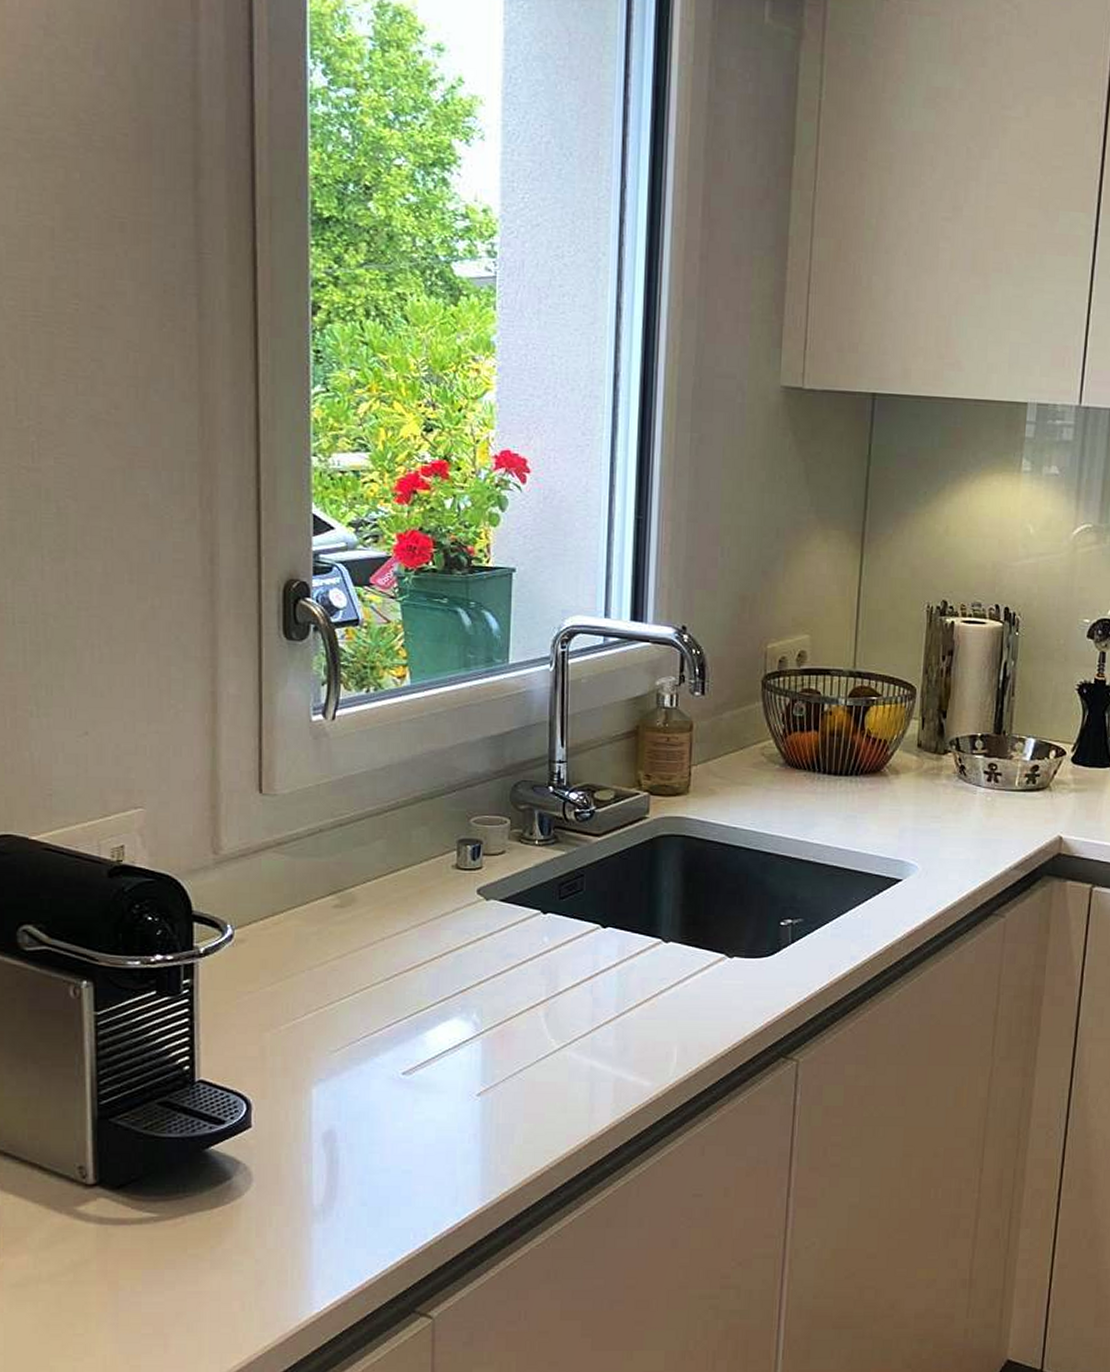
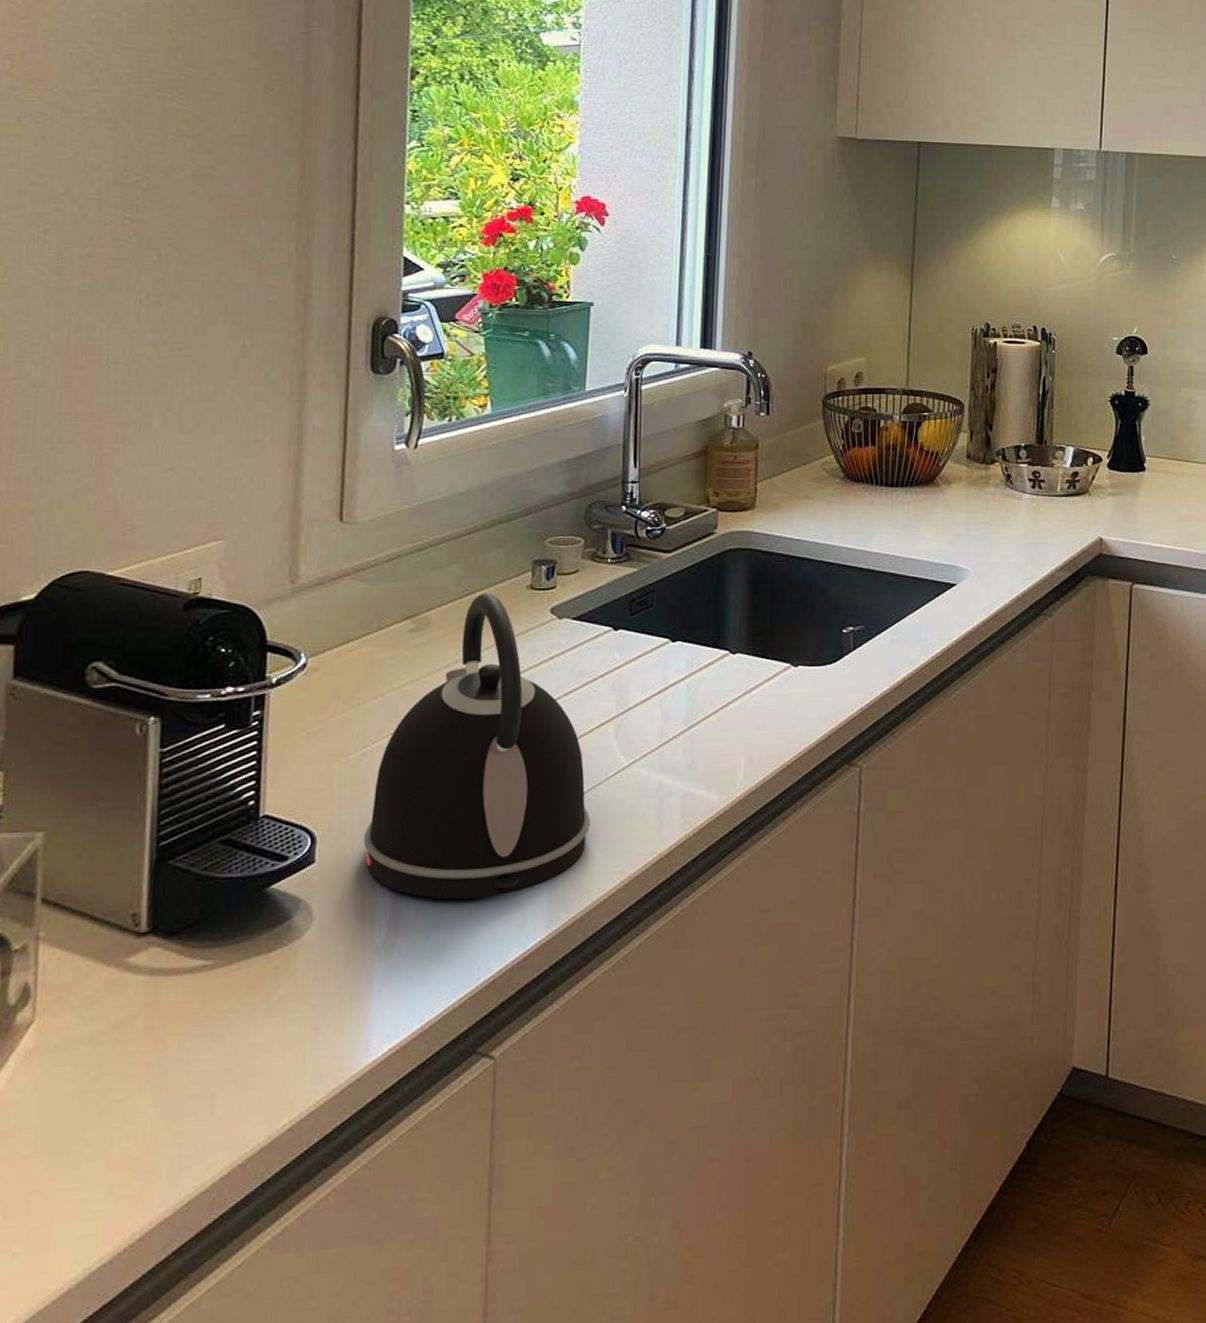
kettle: none [298,871,523,1169] -> present [364,593,591,900]

